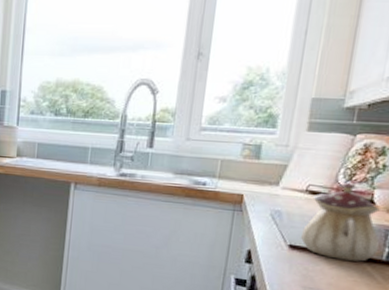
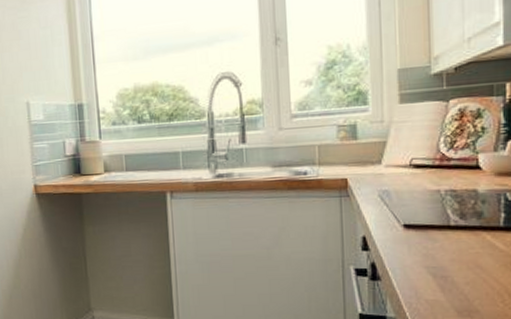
teapot: present [300,183,380,262] -> none [413,151,493,233]

